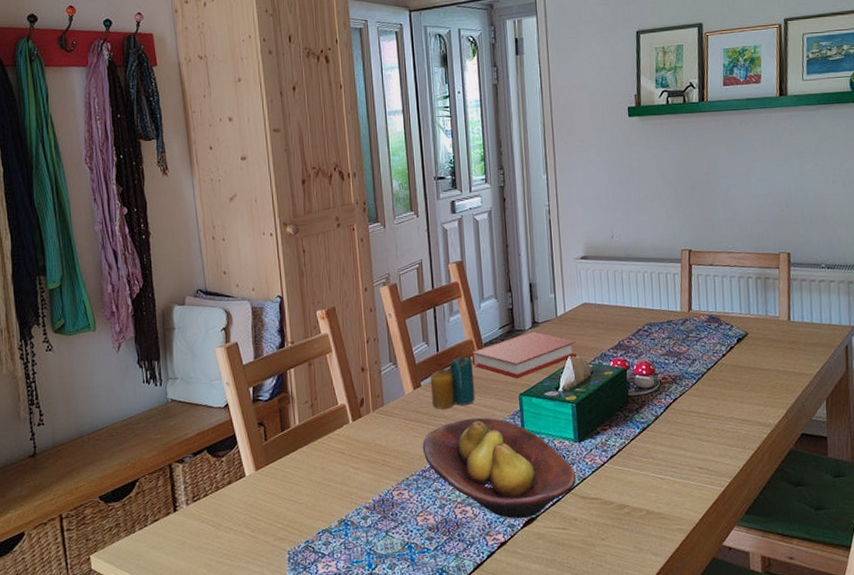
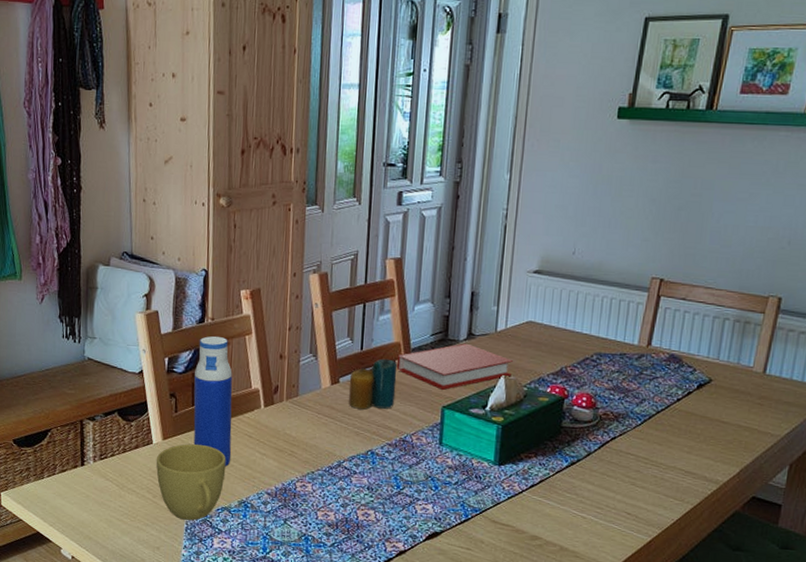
cup: none [250,468,322,550] -> present [156,444,226,521]
water bottle: none [280,359,326,488] -> present [193,336,233,467]
fruit bowl: present [422,417,576,519] -> none [332,422,490,532]

